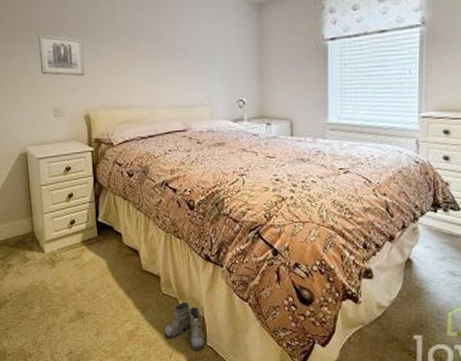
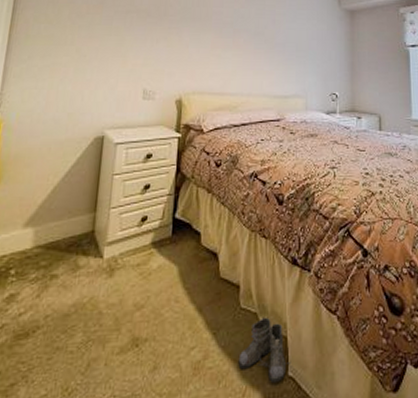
wall art: present [37,34,85,76] -> none [137,17,185,60]

